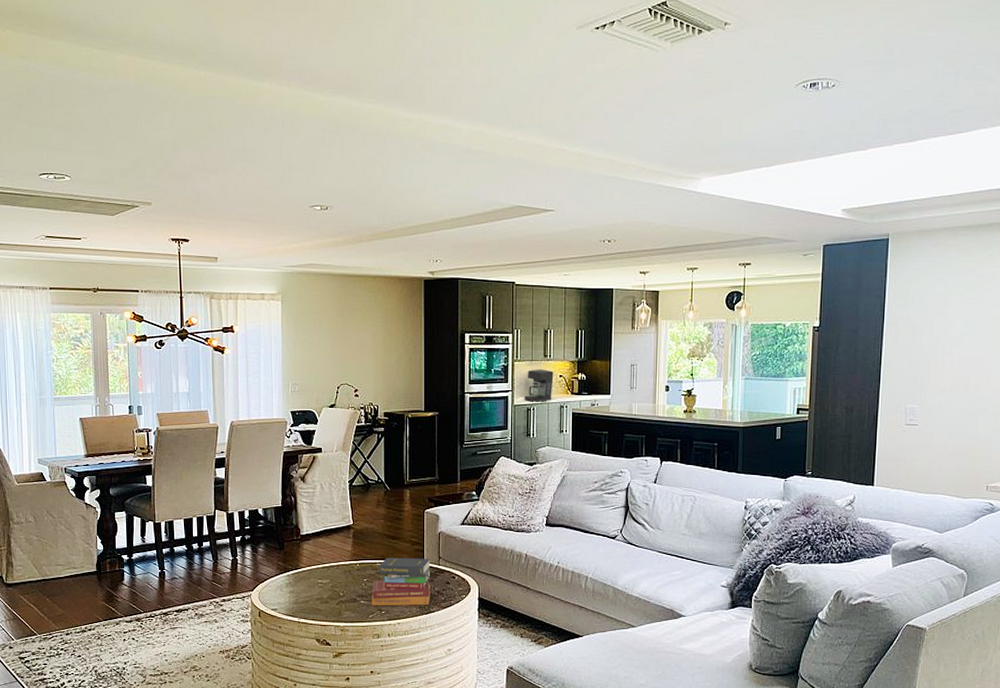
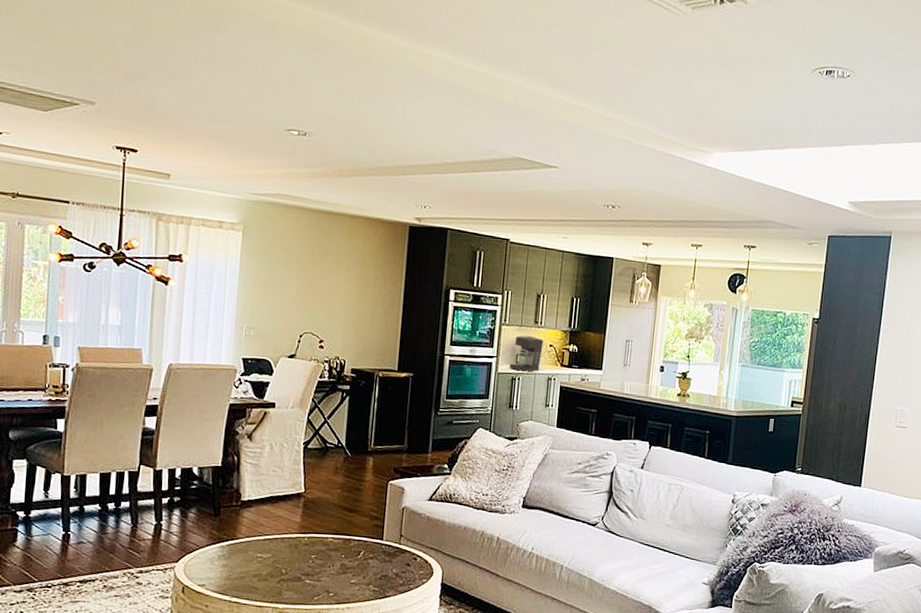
books: present [371,557,431,606] -> none [318,532,391,590]

